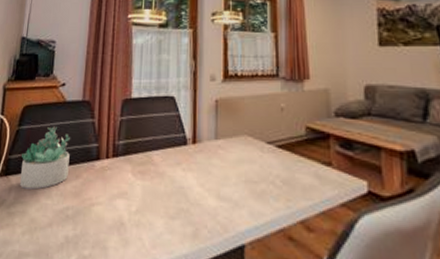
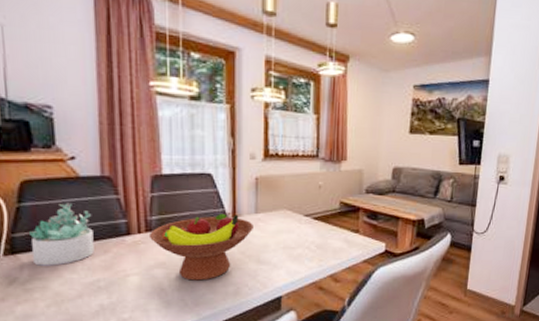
fruit bowl: none [115,139,213,217] -> present [148,214,253,281]

